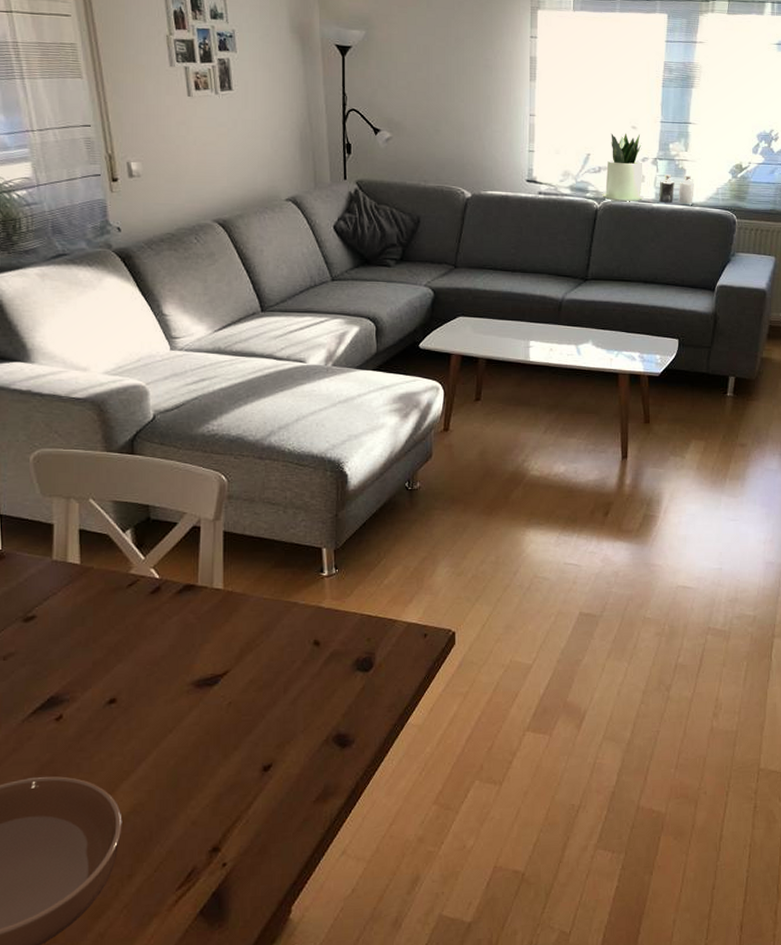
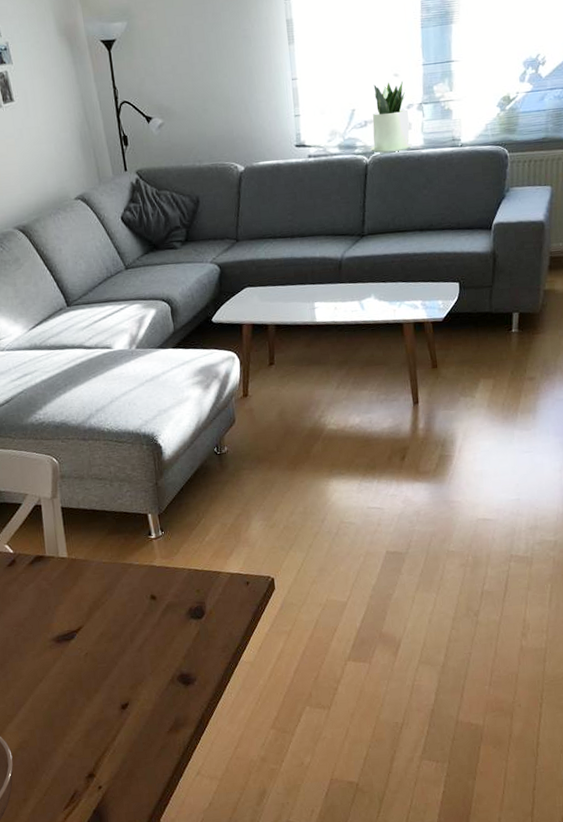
candle: present [658,174,694,204] -> none [426,114,463,148]

